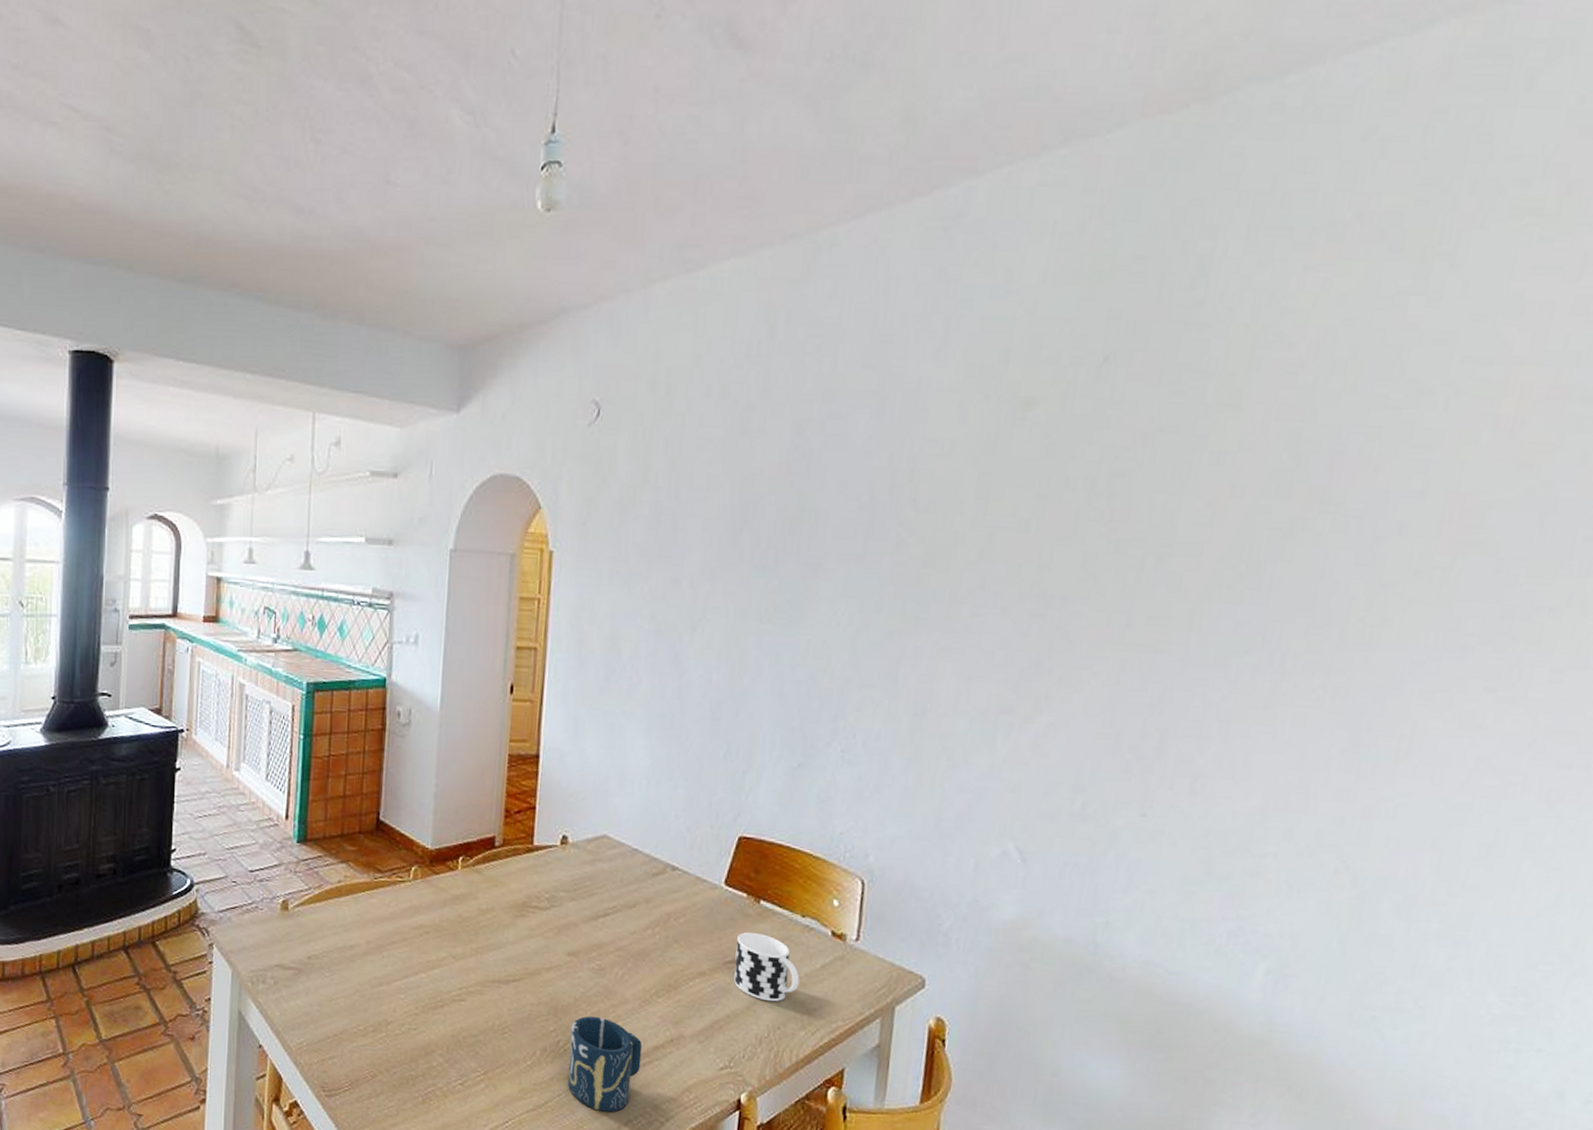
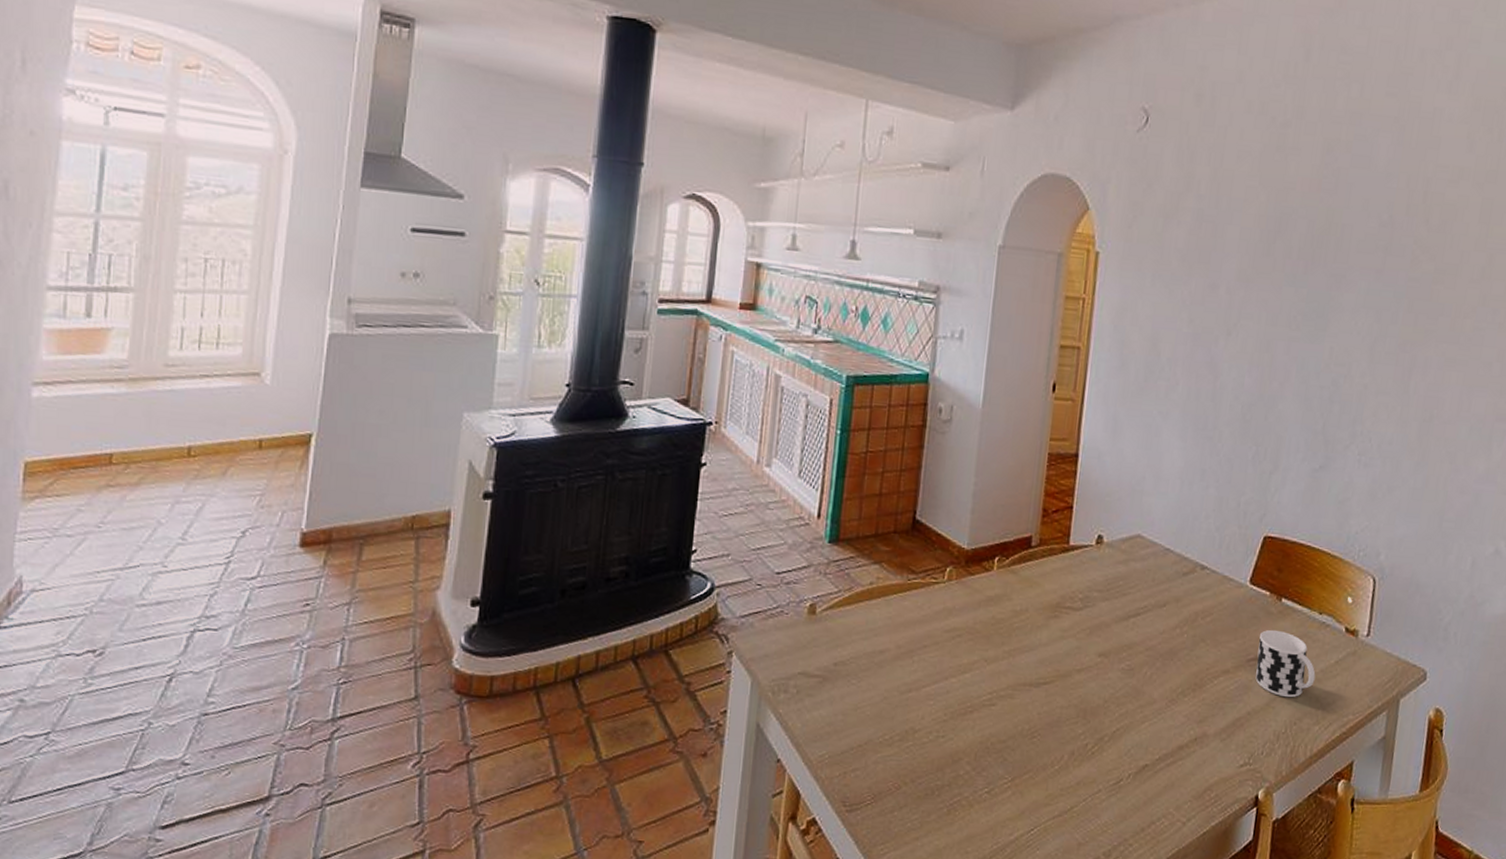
cup: present [567,1016,642,1113] -> none [1093,717,1167,815]

